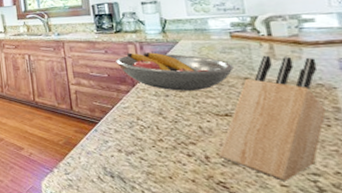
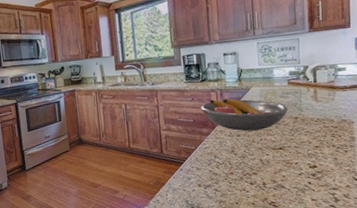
knife block: present [218,55,326,181] -> none [272,98,345,196]

